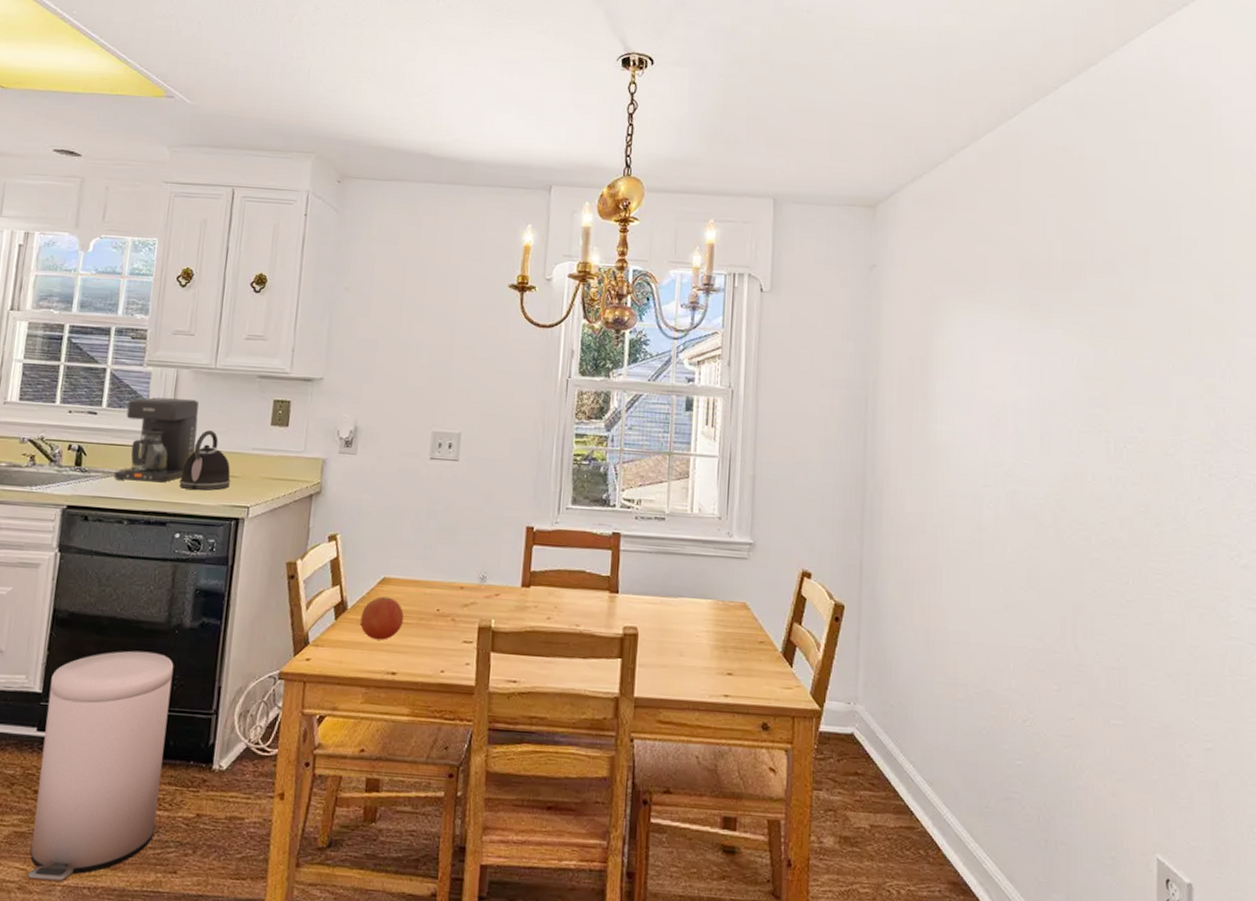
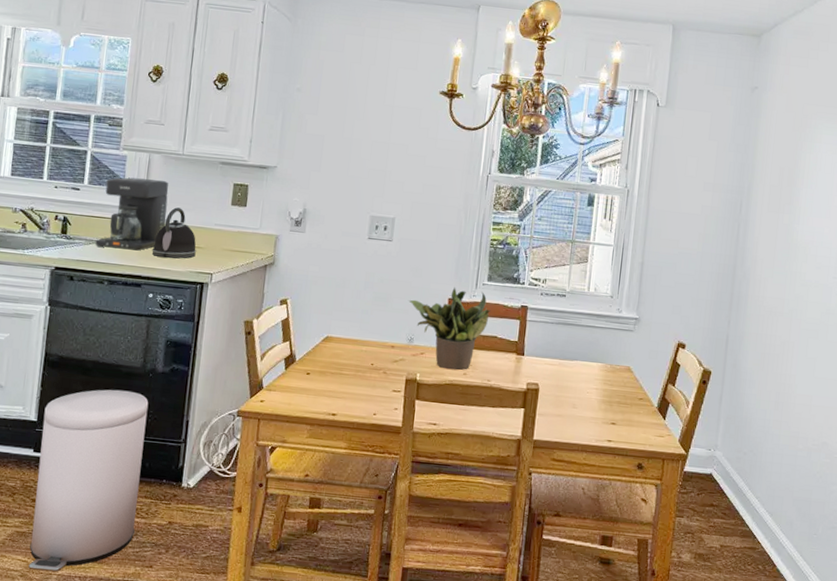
fruit: present [360,596,404,640] -> none [306,351,343,388]
potted plant: none [479,513,577,614] -> present [408,287,491,371]

